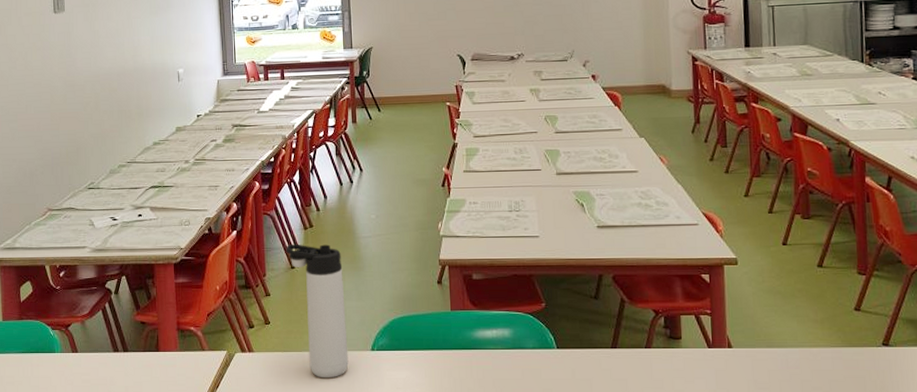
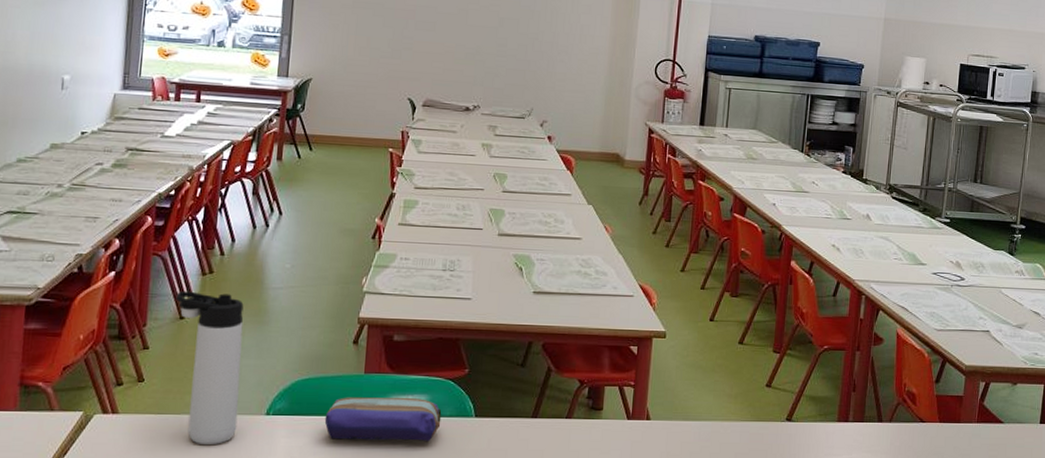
pencil case: none [421,331,526,373] -> present [324,397,442,442]

